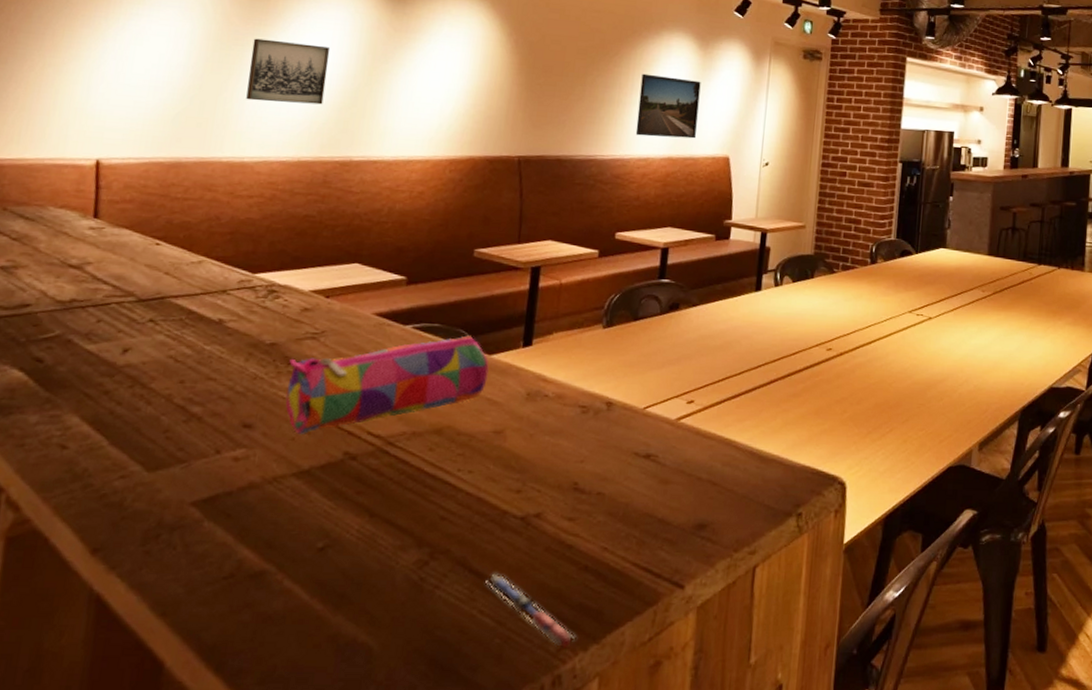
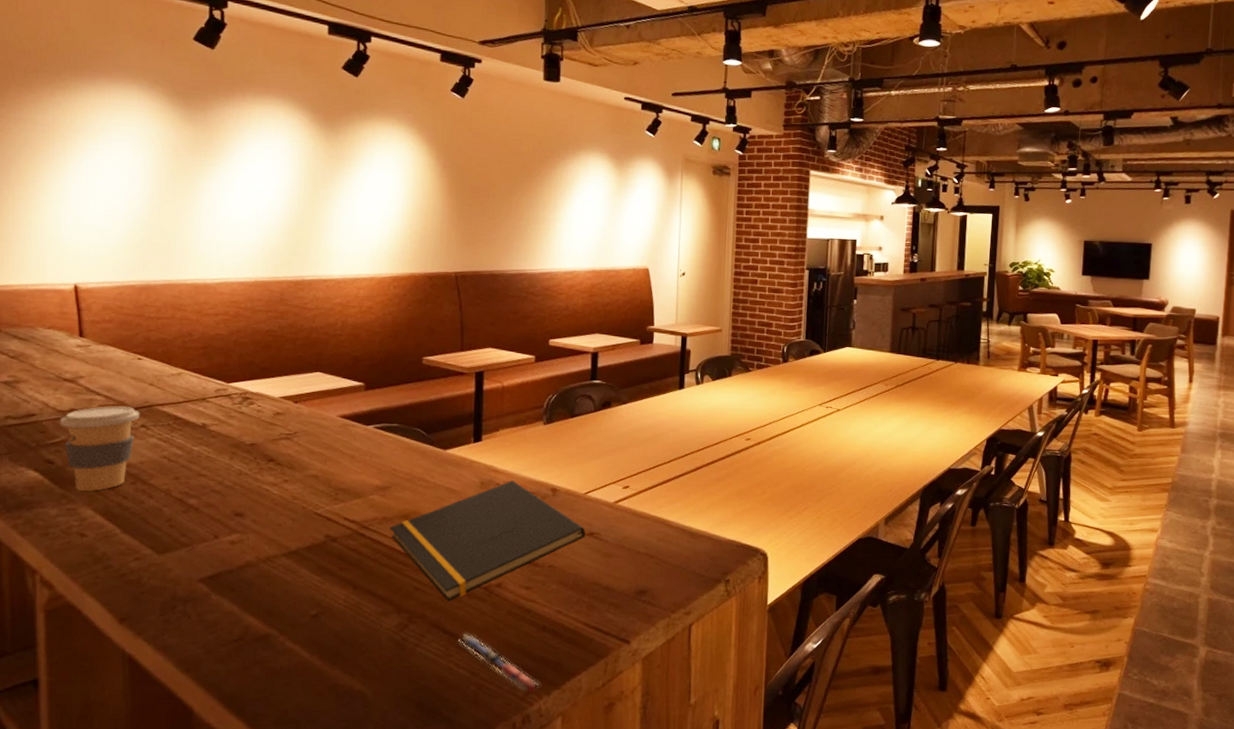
coffee cup: none [56,297,150,395] -> present [59,406,140,491]
wall art: present [246,38,331,105] -> none [201,168,273,229]
pencil case: present [285,335,489,434] -> none [269,433,445,521]
notepad: none [419,392,642,534] -> present [390,481,586,602]
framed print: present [635,73,701,139] -> none [561,192,619,252]

